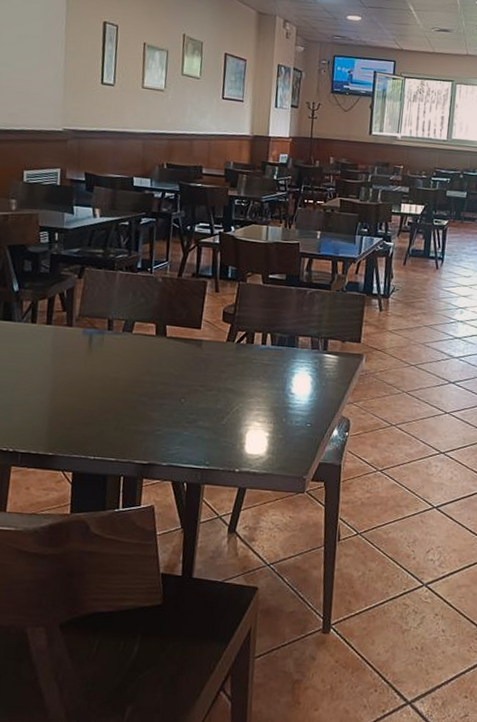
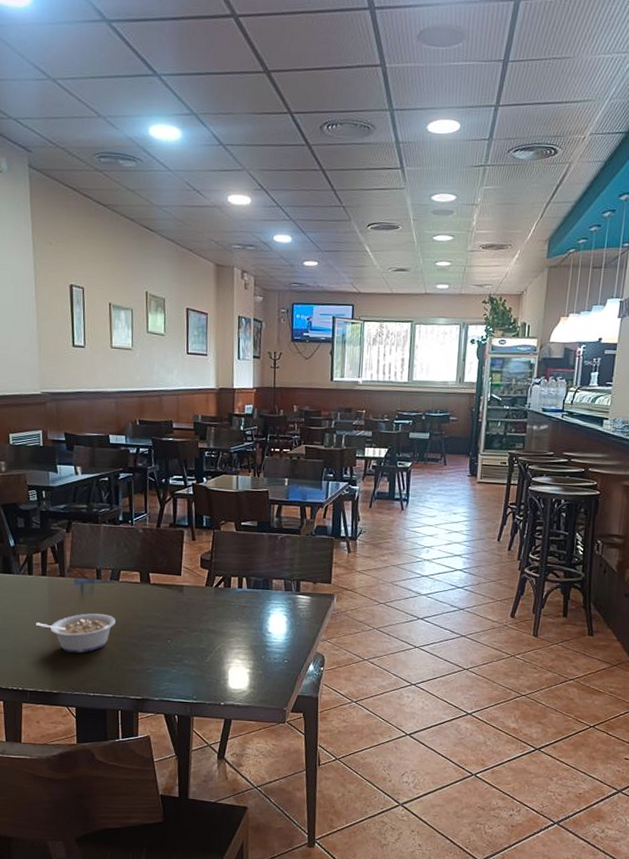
legume: none [34,367,125,411] -> present [35,613,116,653]

